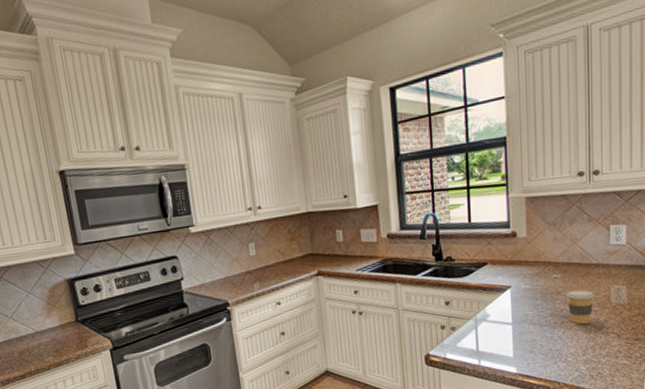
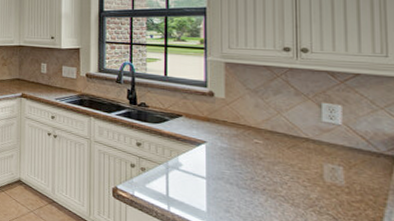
coffee cup: present [566,290,594,324] -> none [269,159,303,197]

